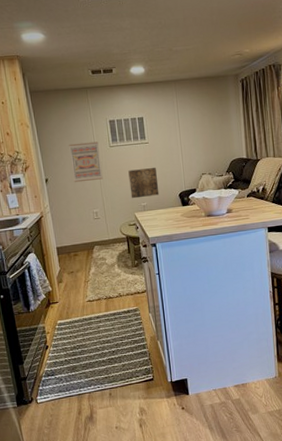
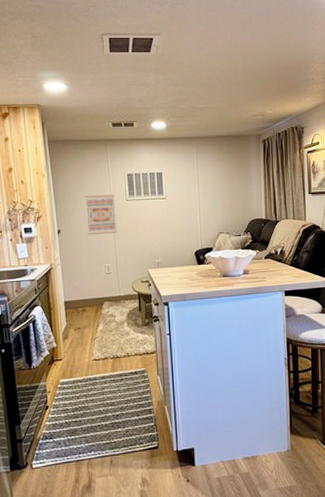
wall art: present [128,168,160,199] -> none [144,224,175,255]

